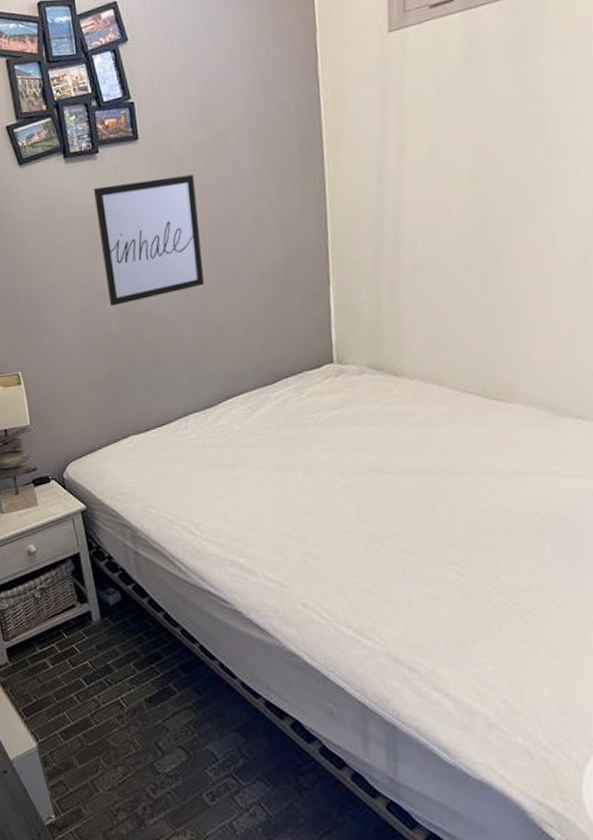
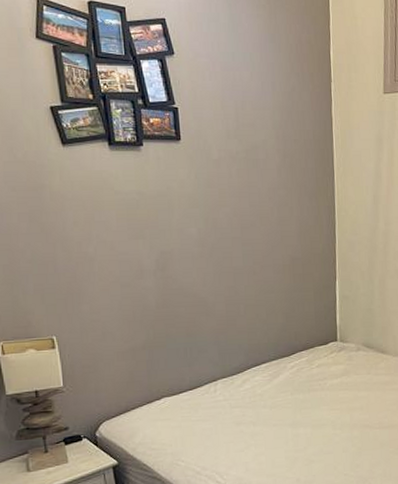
wall art: present [93,174,205,306] -> none [136,176,235,282]

